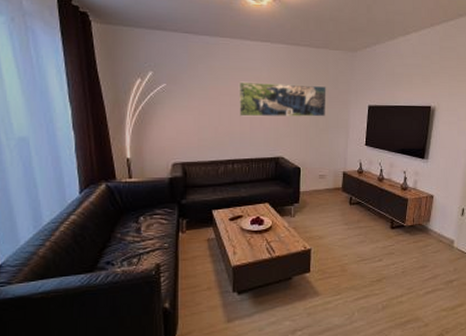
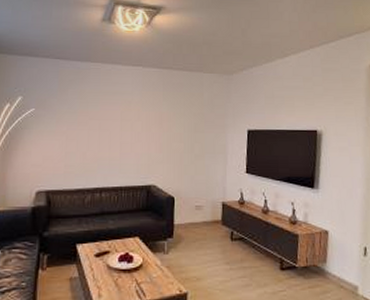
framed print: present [238,81,326,117] -> none [108,105,202,142]

